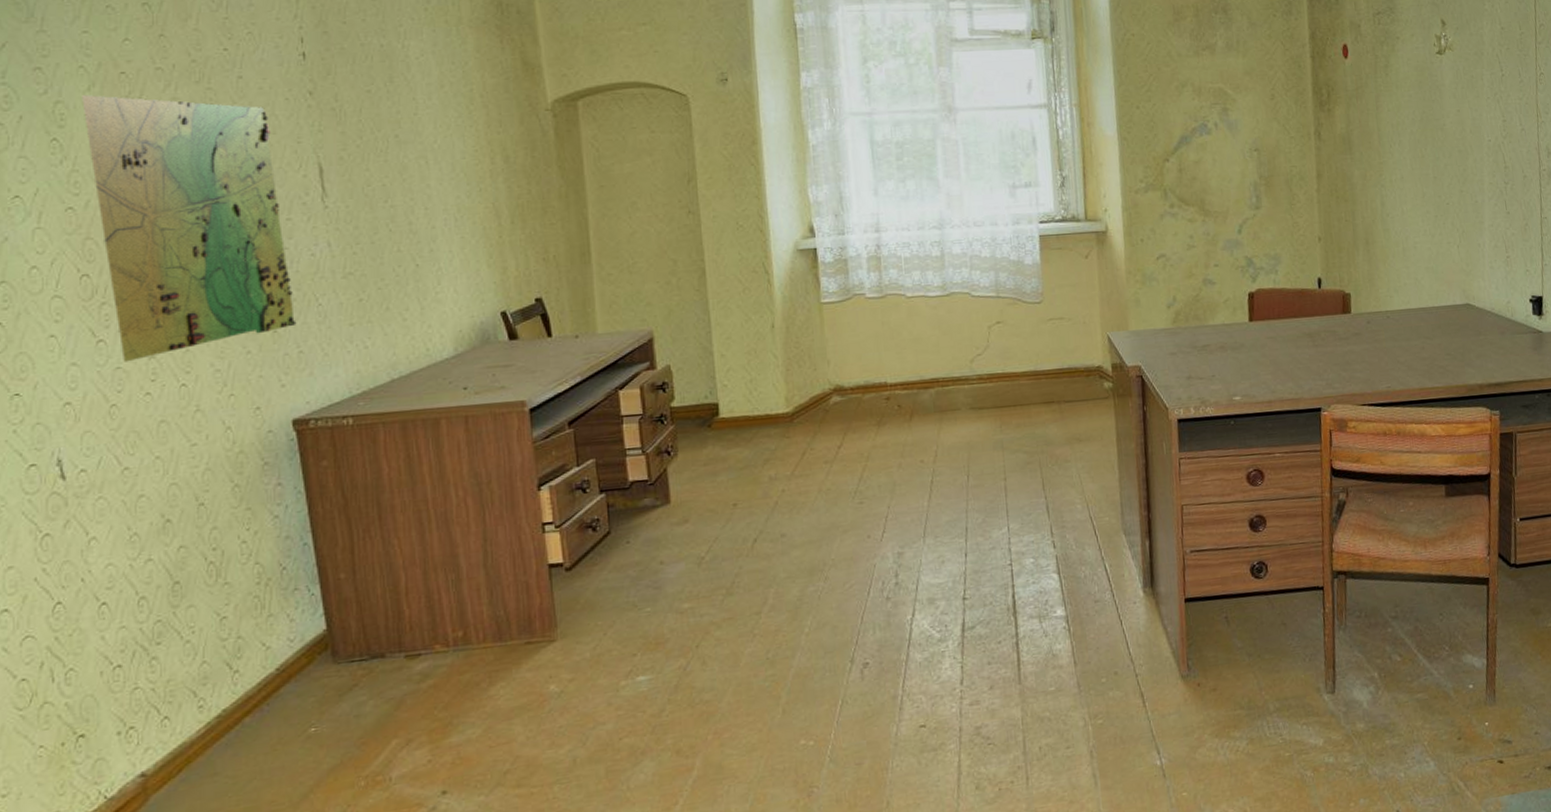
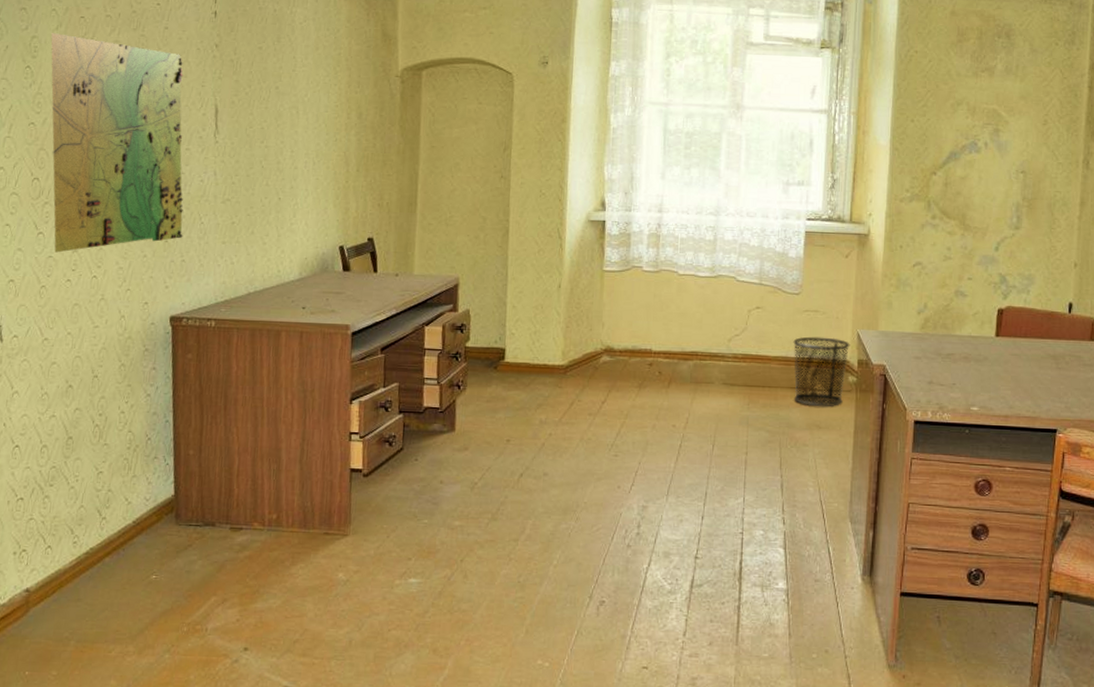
waste bin: none [1040,344,1102,419] -> present [793,336,850,407]

